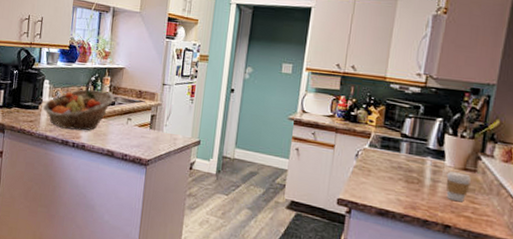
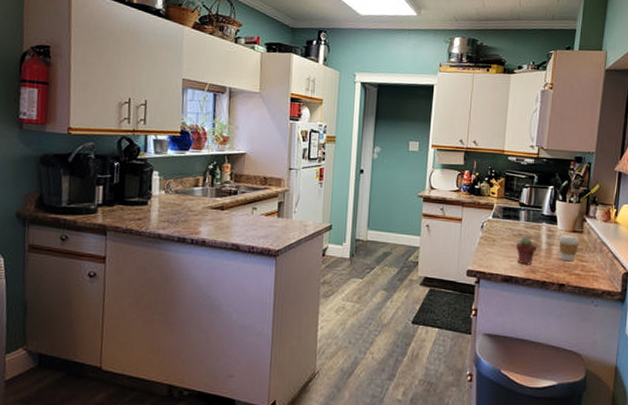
fruit basket: present [43,89,115,131] -> none [153,179,237,225]
potted succulent: none [394,170,419,201] -> present [515,237,537,265]

